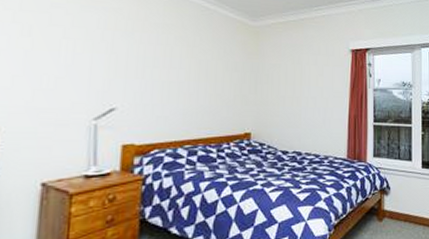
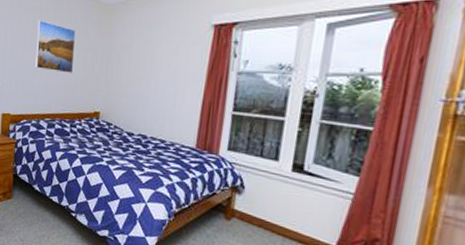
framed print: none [169,37,221,94] -> present [35,19,77,73]

